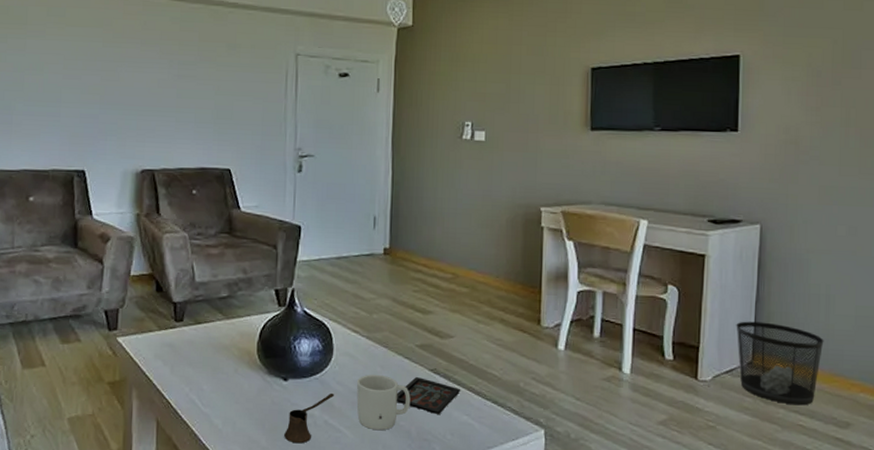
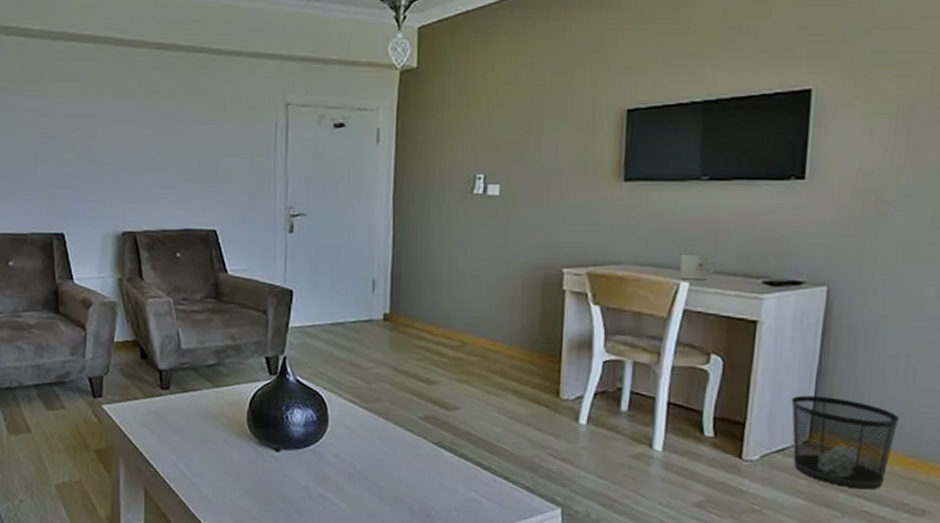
coffee pot: present [284,393,335,444] -> none [277,465,330,516]
mug: present [356,374,411,431] -> none [353,446,413,505]
tray: present [396,376,461,414] -> none [396,449,468,490]
mug: none [639,194,669,218] -> present [679,253,716,280]

